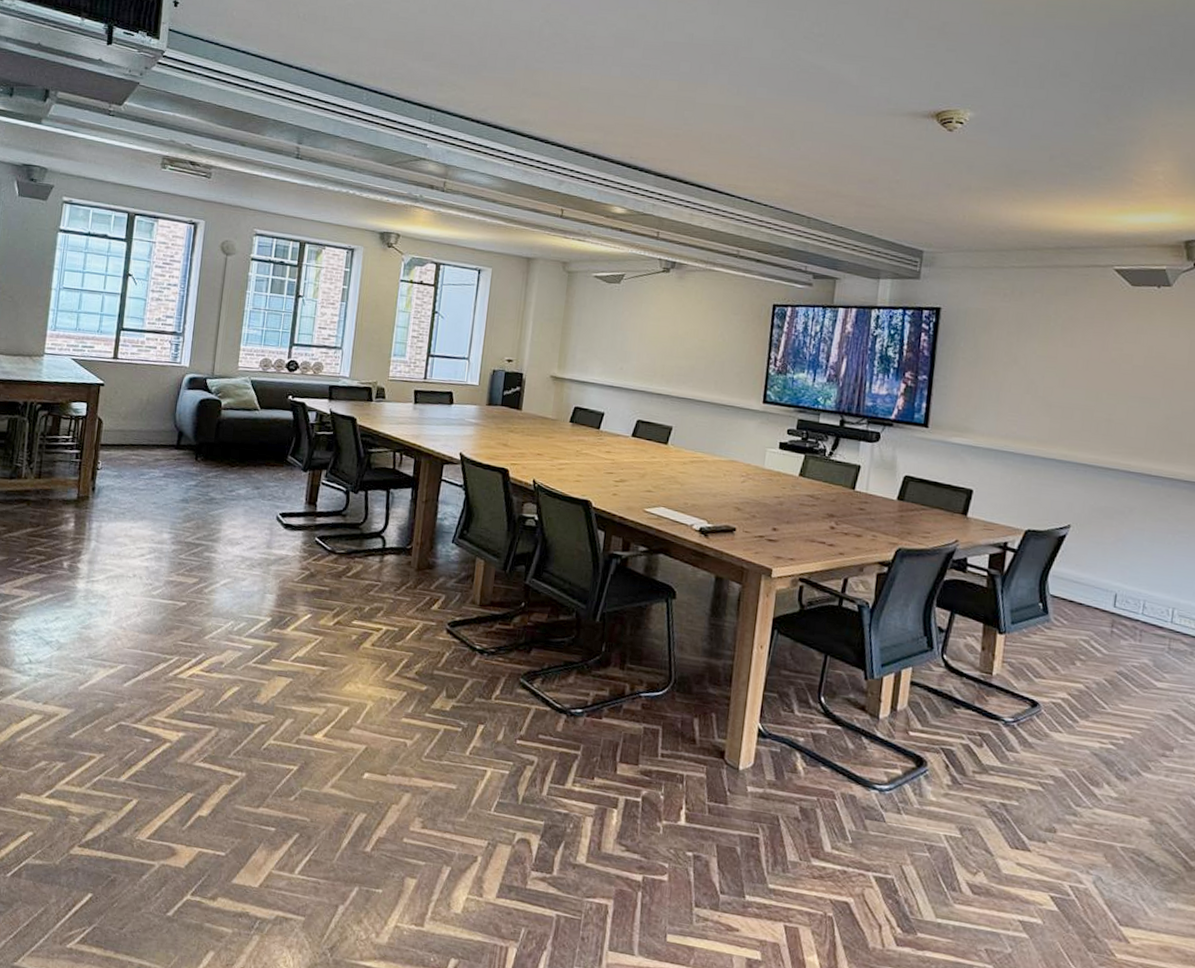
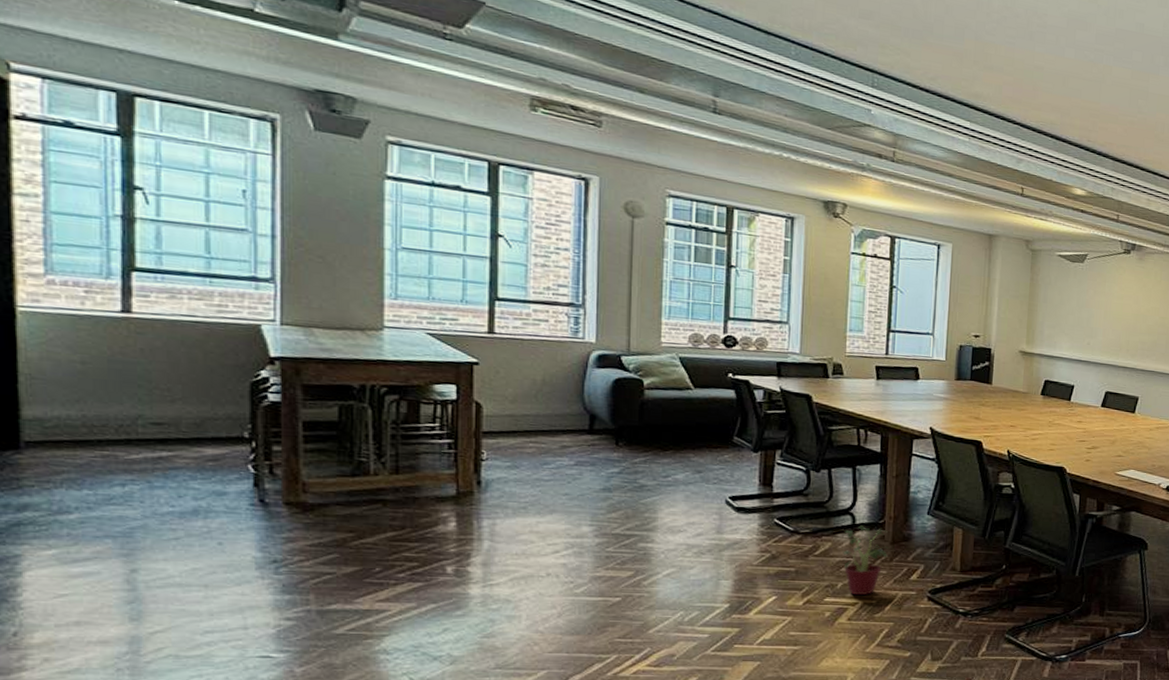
potted plant: none [372,549,414,622] -> present [843,525,889,596]

